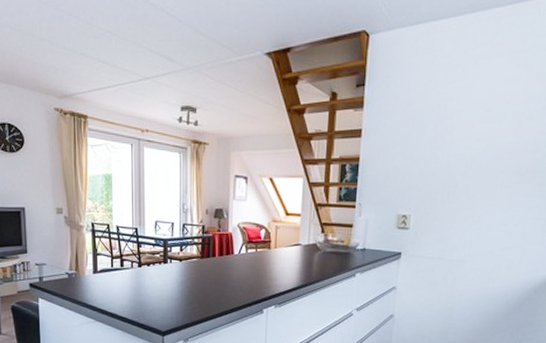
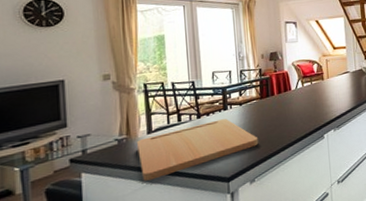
cutting board: none [84,272,195,318] -> present [137,119,259,181]

